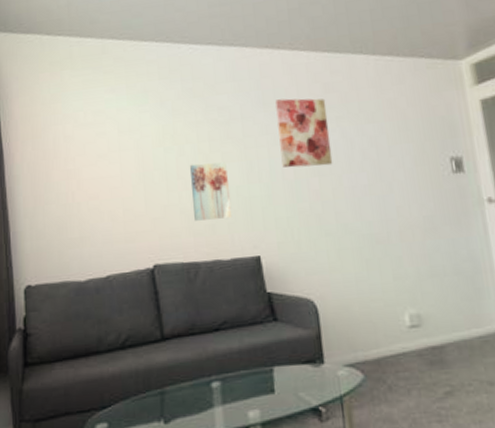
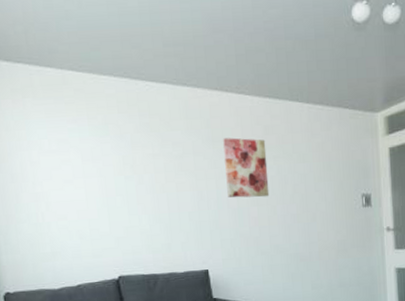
wall art: present [189,162,231,221] -> none [147,191,184,240]

